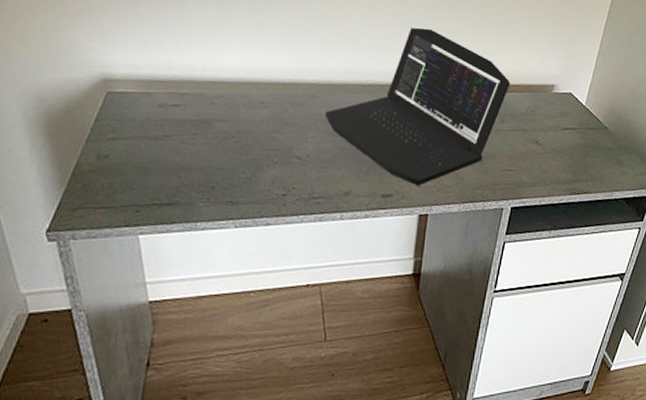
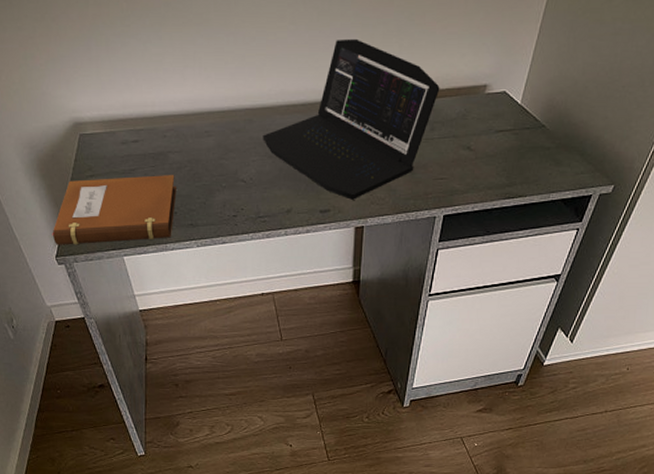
notebook: none [47,142,219,219] -> present [52,175,177,245]

